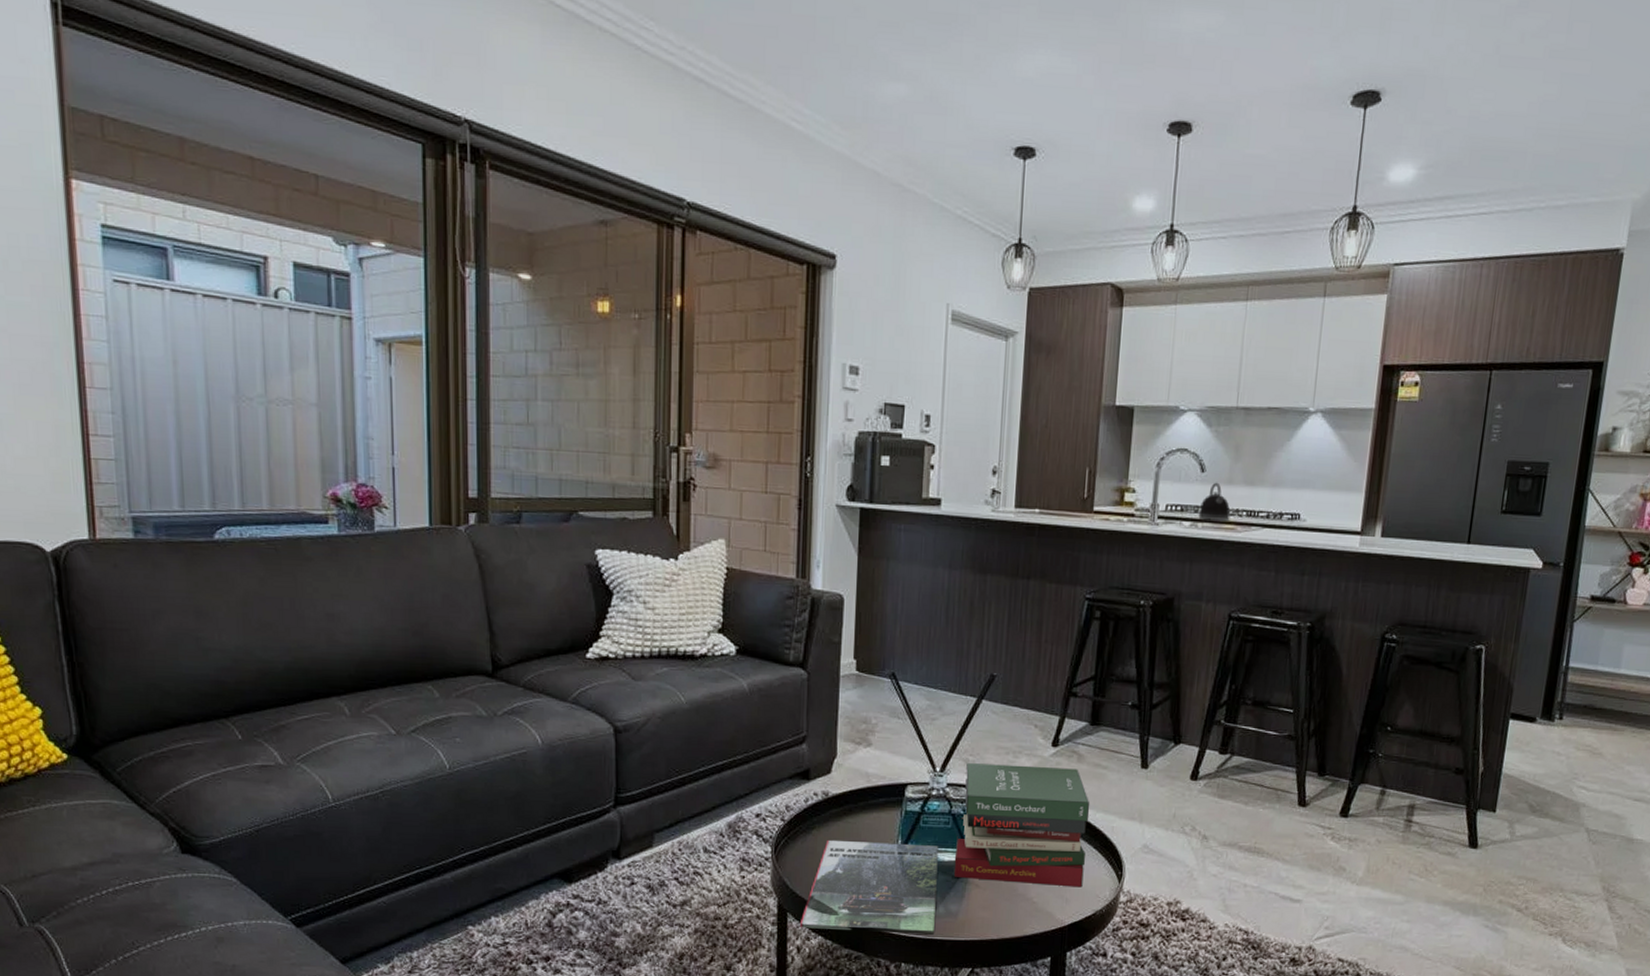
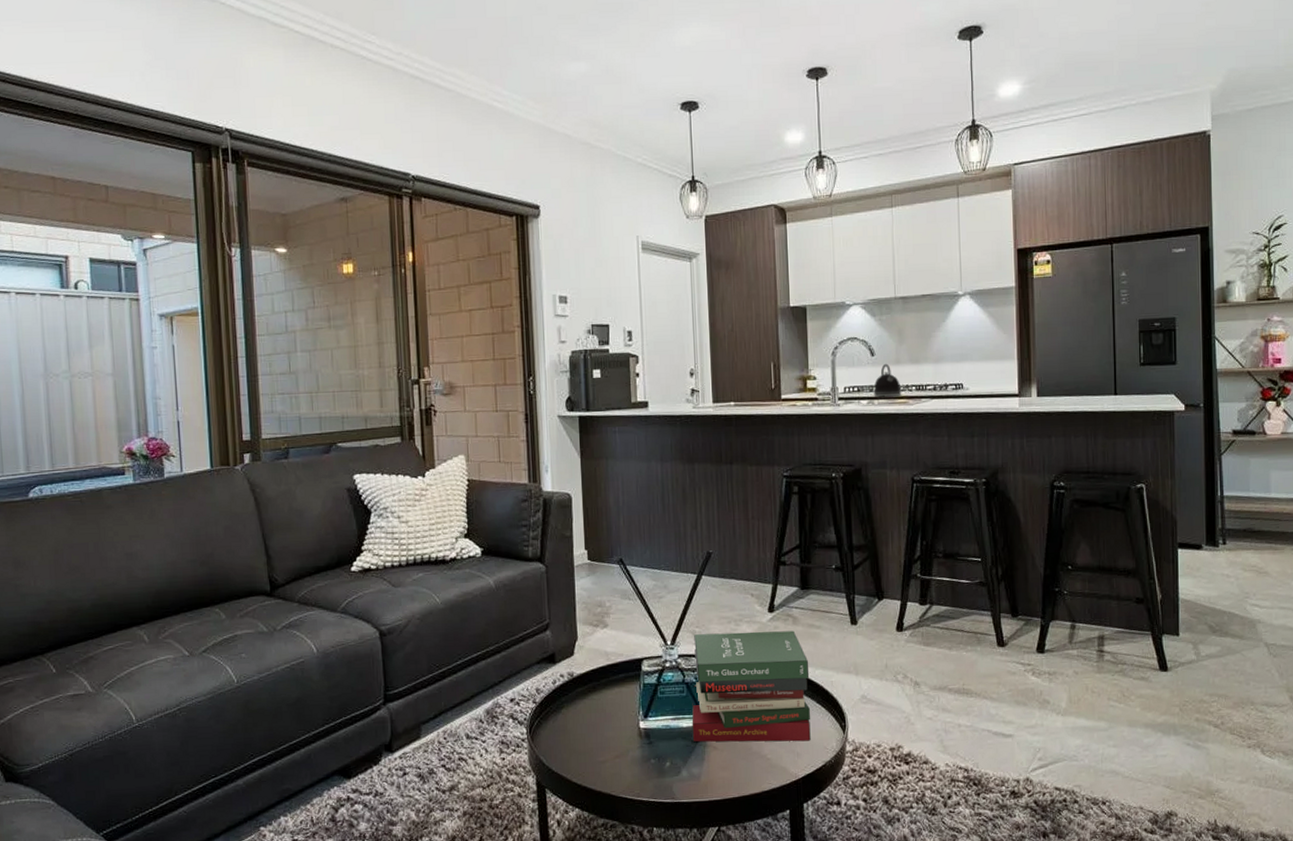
magazine: present [799,839,939,935] -> none [557,713,680,803]

